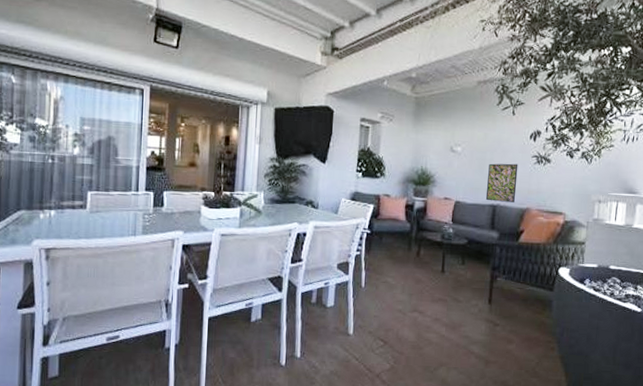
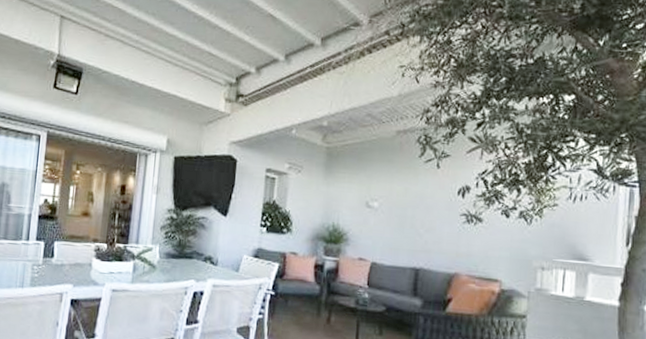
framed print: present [485,163,518,202] -> none [406,221,445,266]

